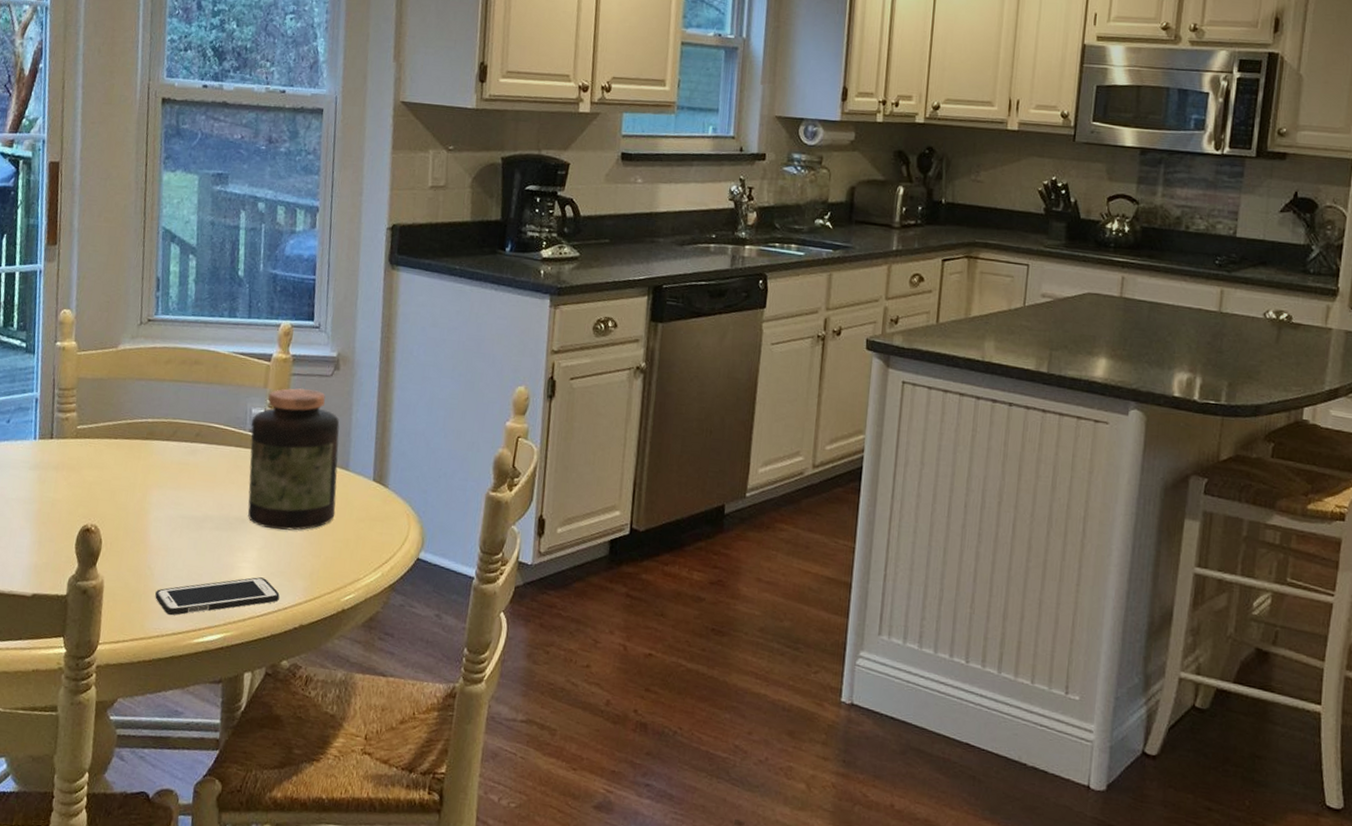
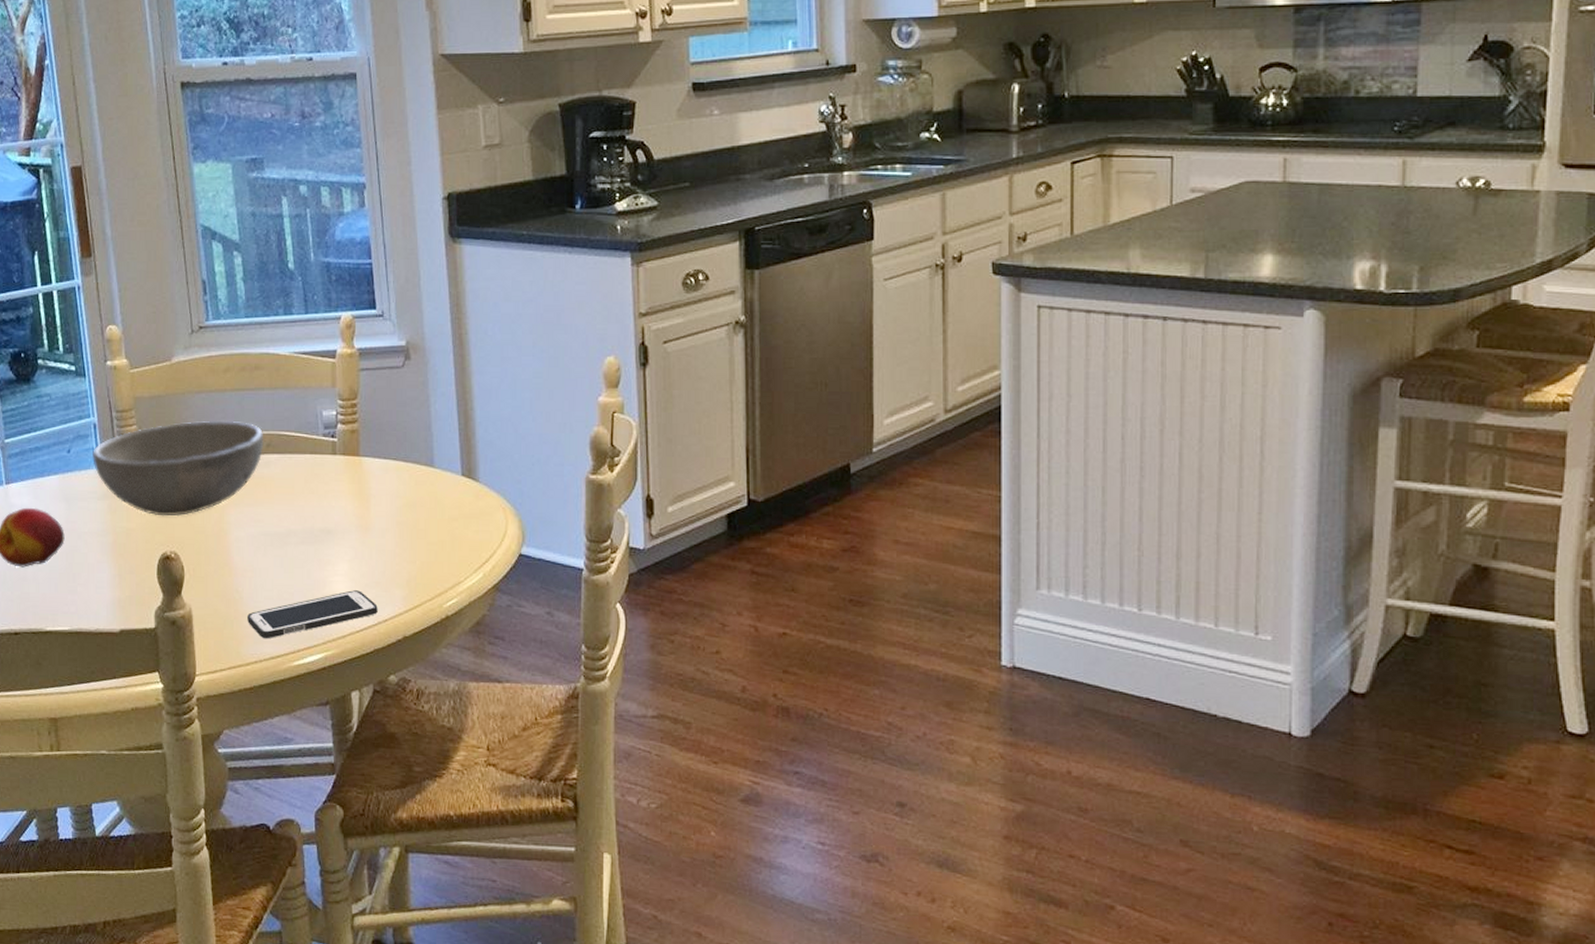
bowl: none [29,405,195,492] -> present [91,420,264,516]
jar: present [248,388,340,531] -> none [325,383,426,538]

